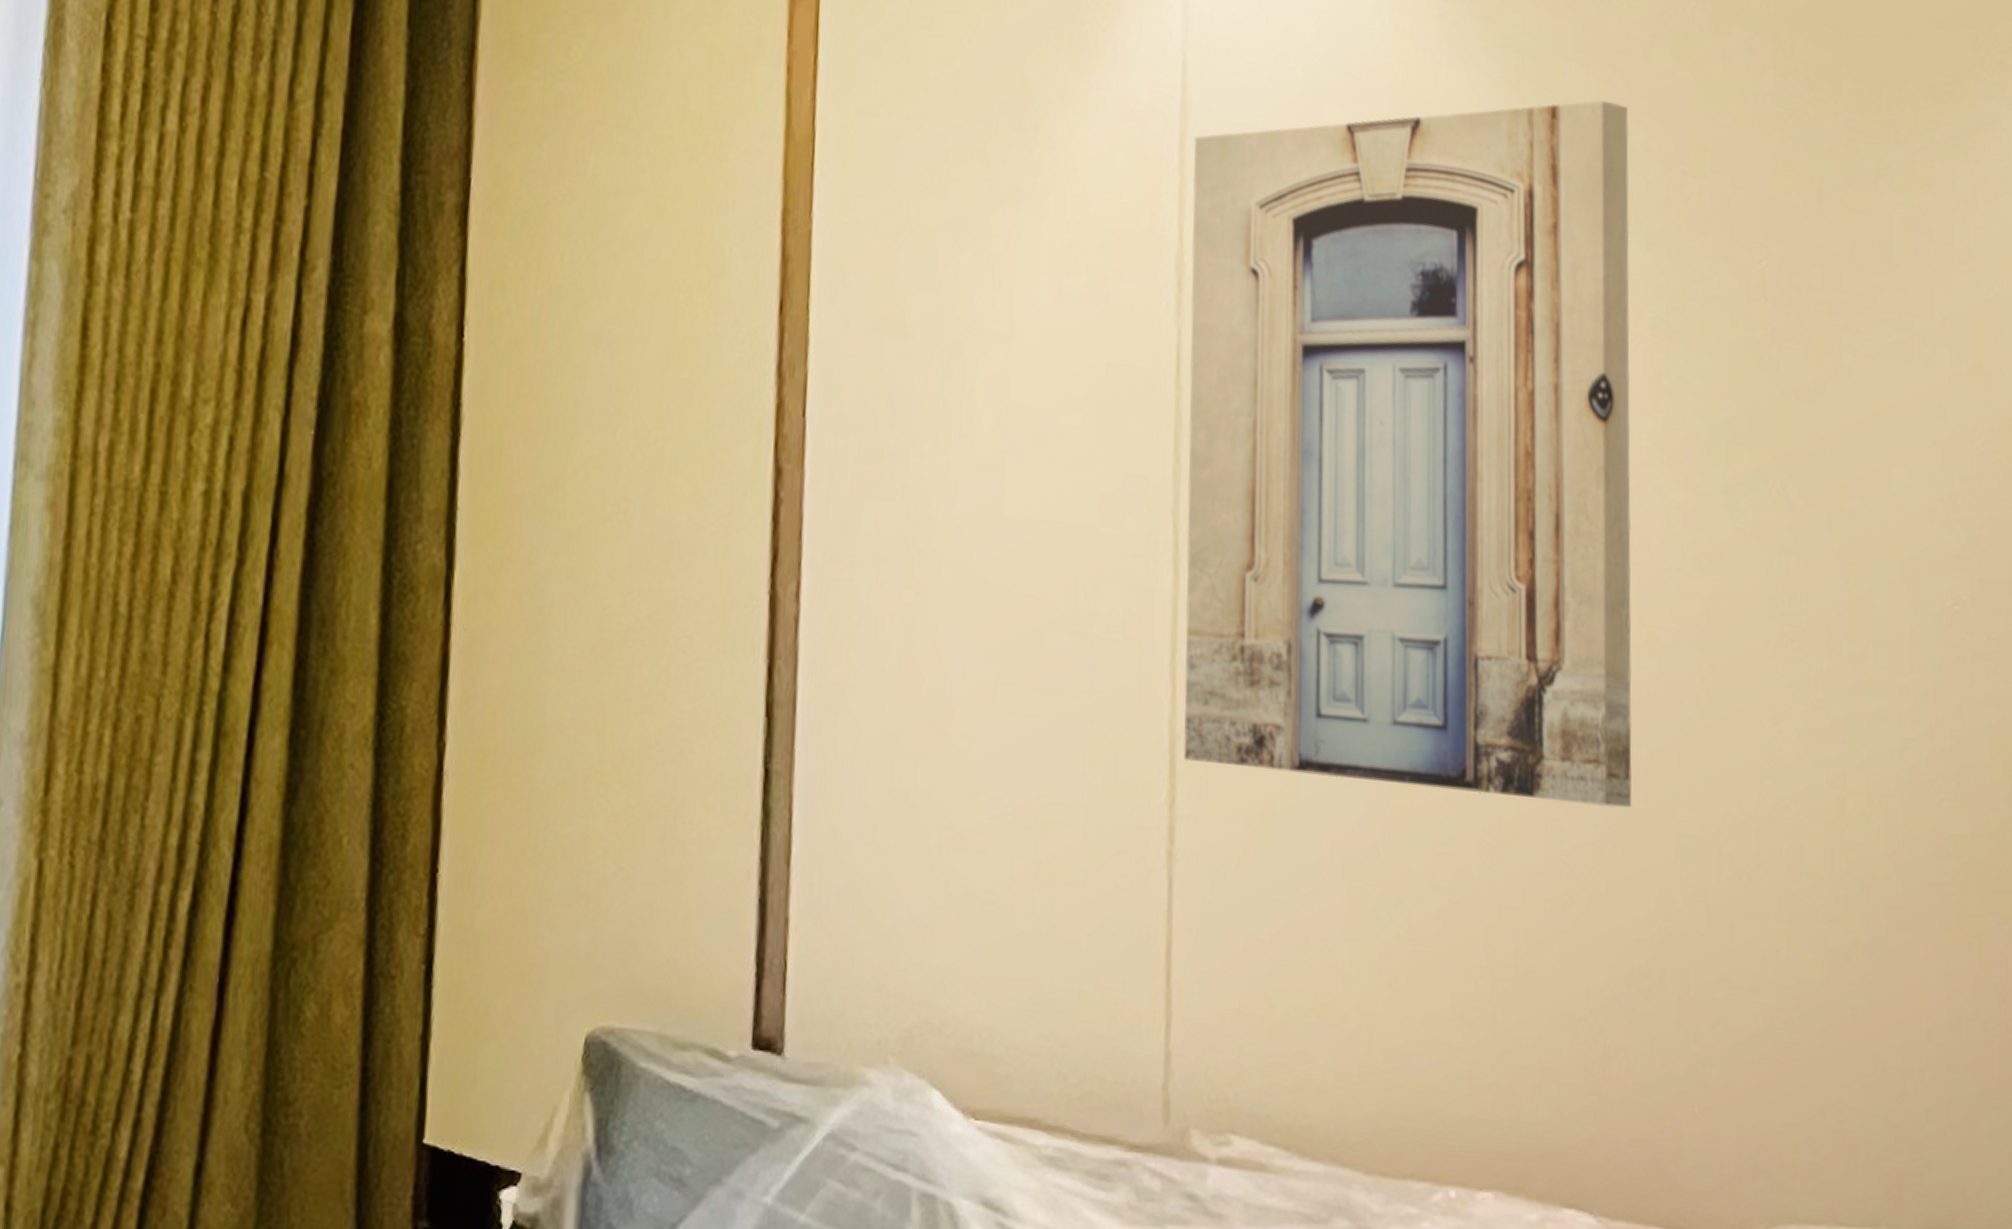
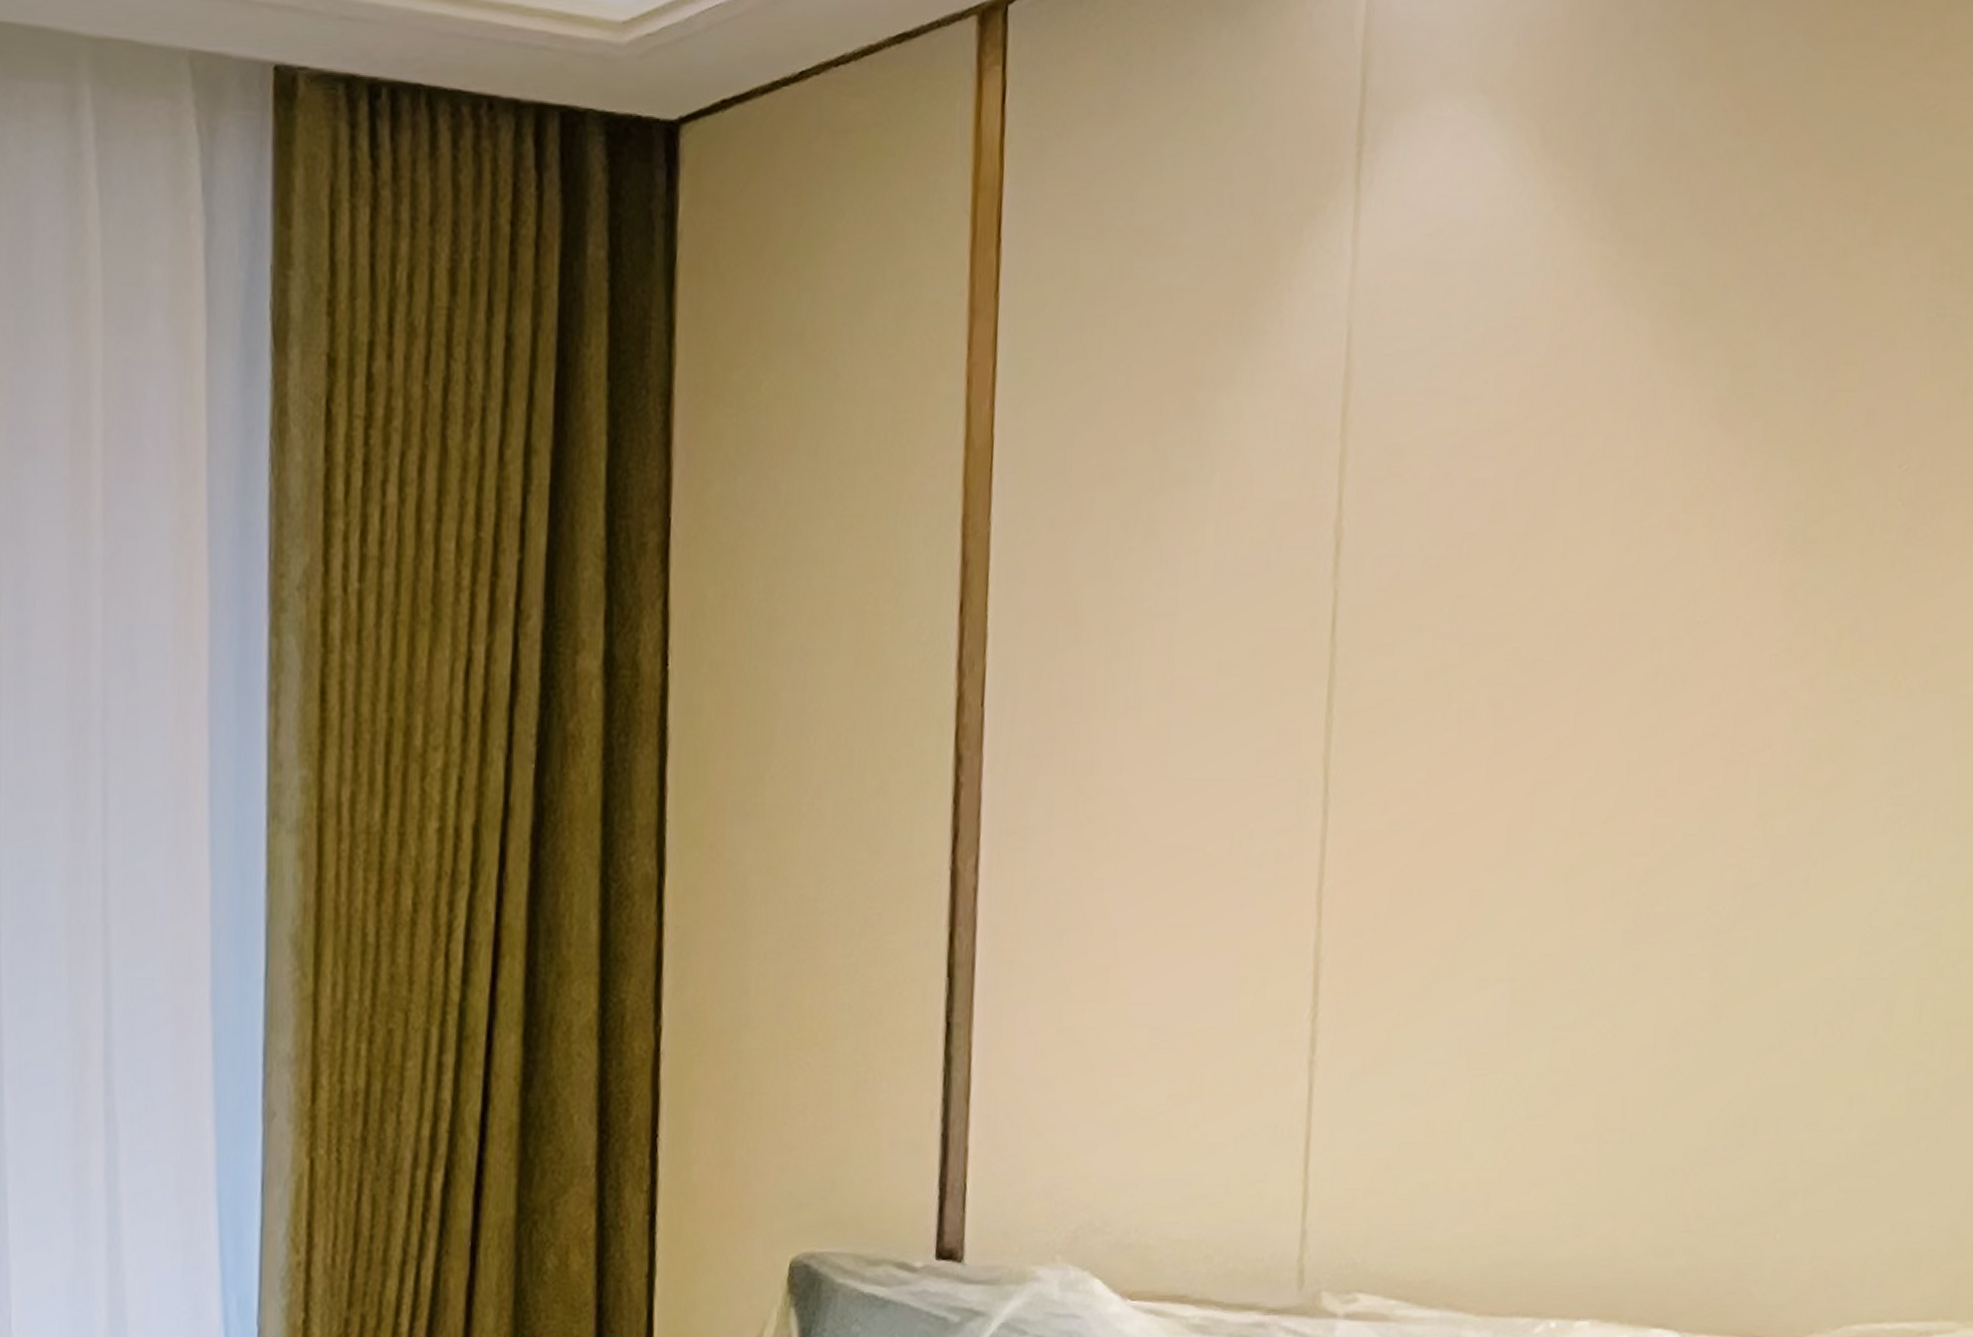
wall art: present [1183,99,1633,809] -> none [1326,324,1782,983]

